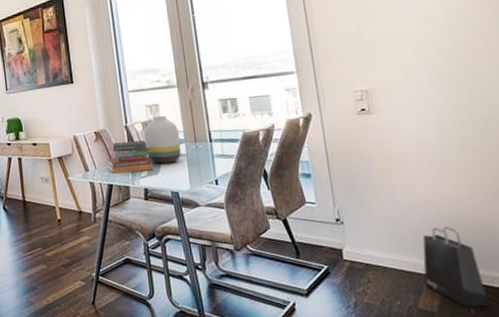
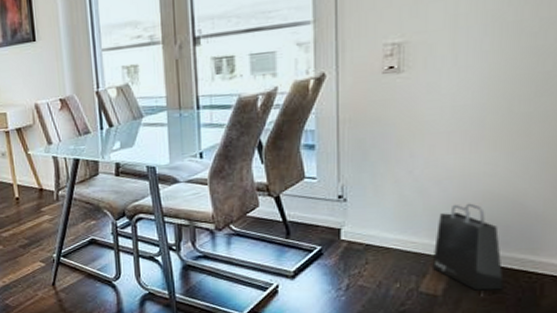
books: present [106,140,154,175] -> none [72,108,128,148]
vase: present [144,115,181,164] -> none [119,78,161,135]

